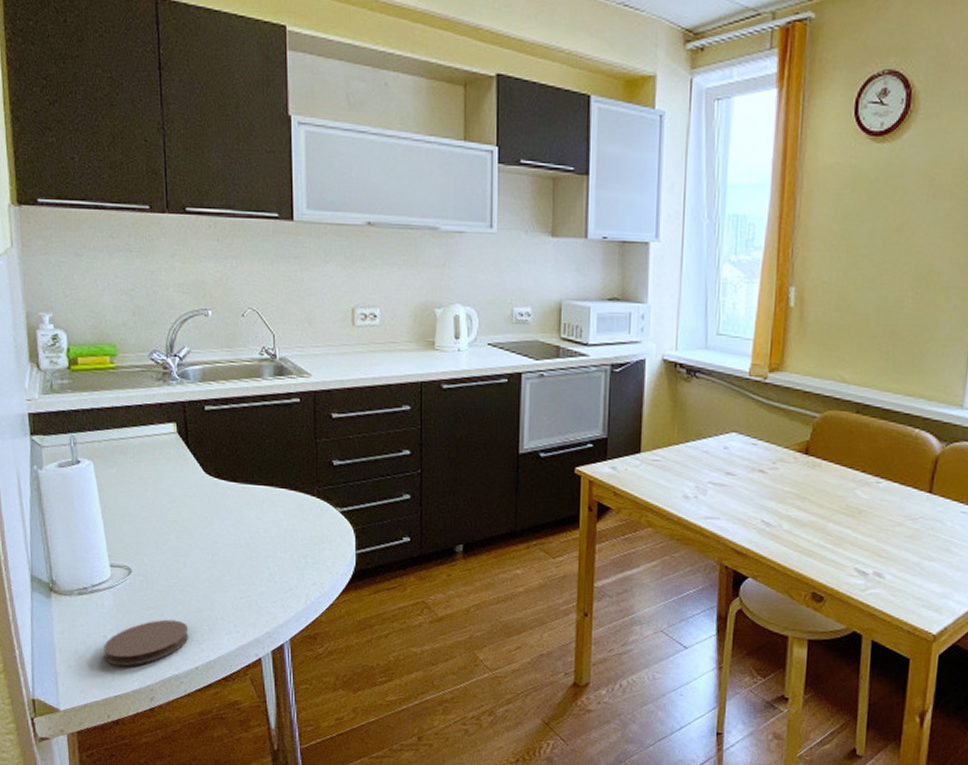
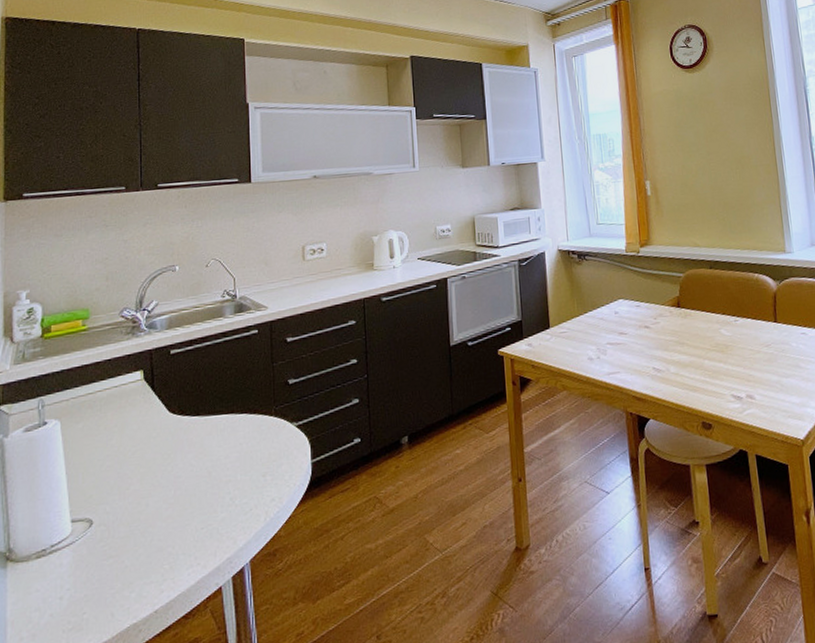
coaster: present [103,619,189,667] -> none [59,564,149,628]

